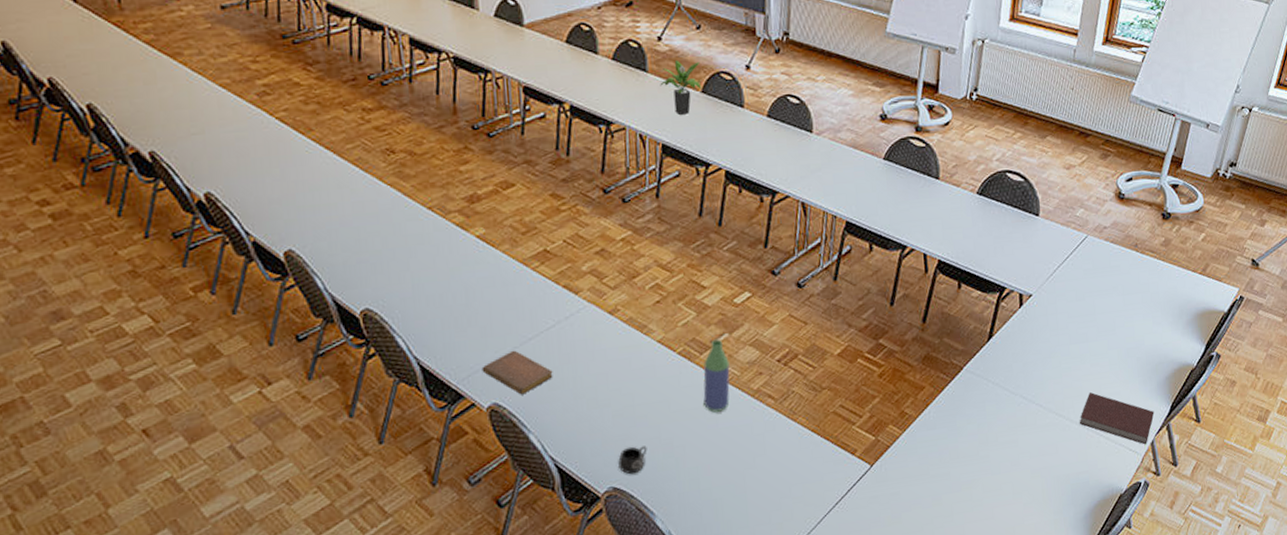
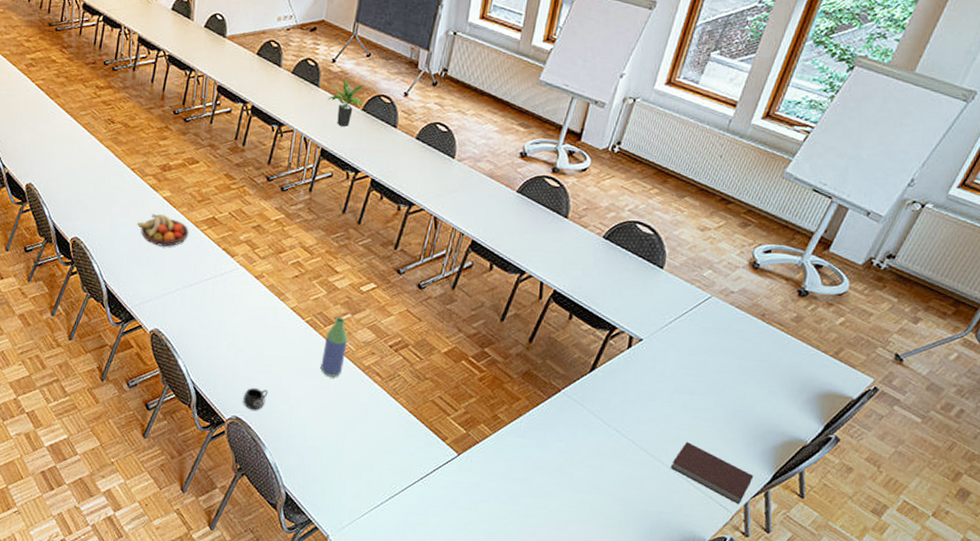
fruit bowl: none [447,257,517,299] -> present [137,213,189,247]
notebook: present [481,350,553,395] -> none [151,291,204,327]

